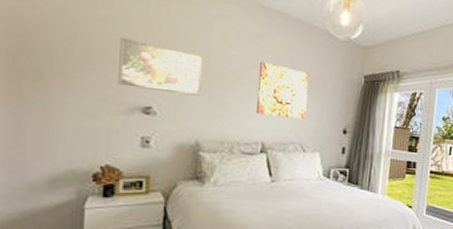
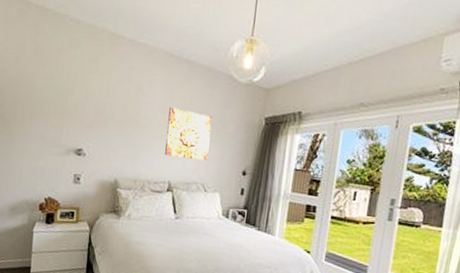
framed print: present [118,38,203,96] -> none [59,91,123,140]

